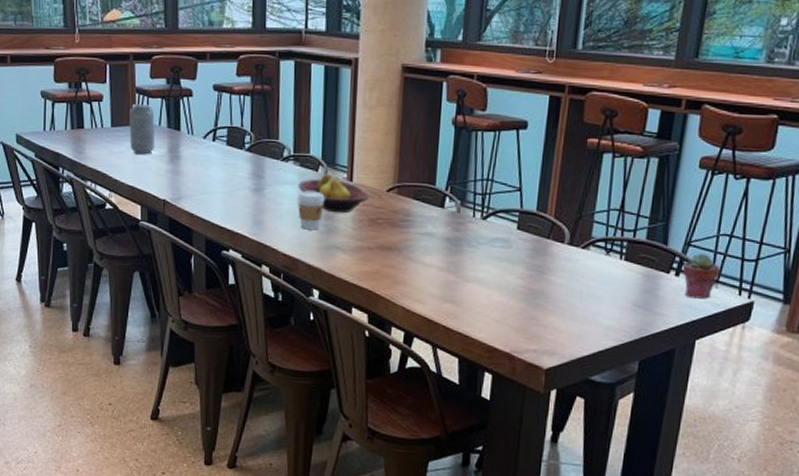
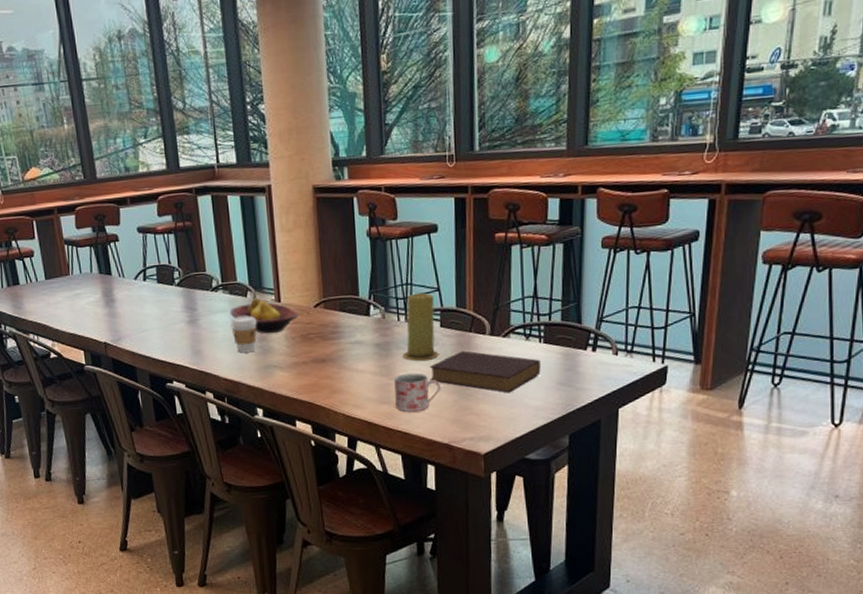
vase: present [129,104,156,155] -> none [61,254,90,303]
mug: none [459,273,510,315] -> present [394,373,441,412]
candle: none [473,190,514,262] -> present [402,292,439,361]
book: none [498,257,619,308] -> present [429,350,541,393]
potted succulent: present [682,253,721,299] -> none [598,327,633,370]

